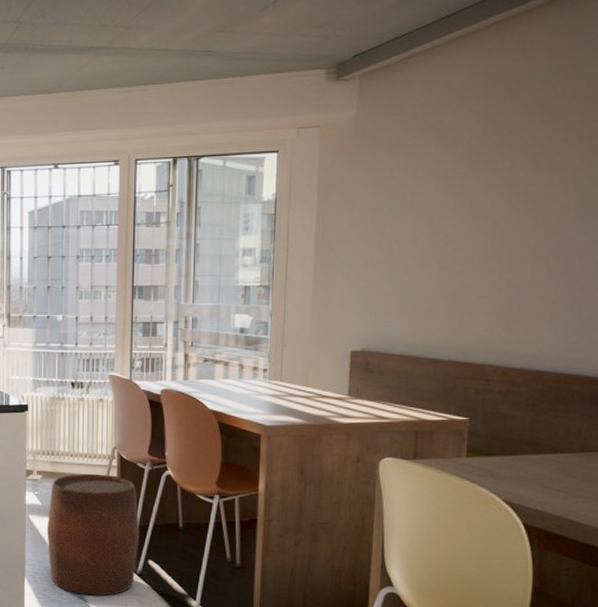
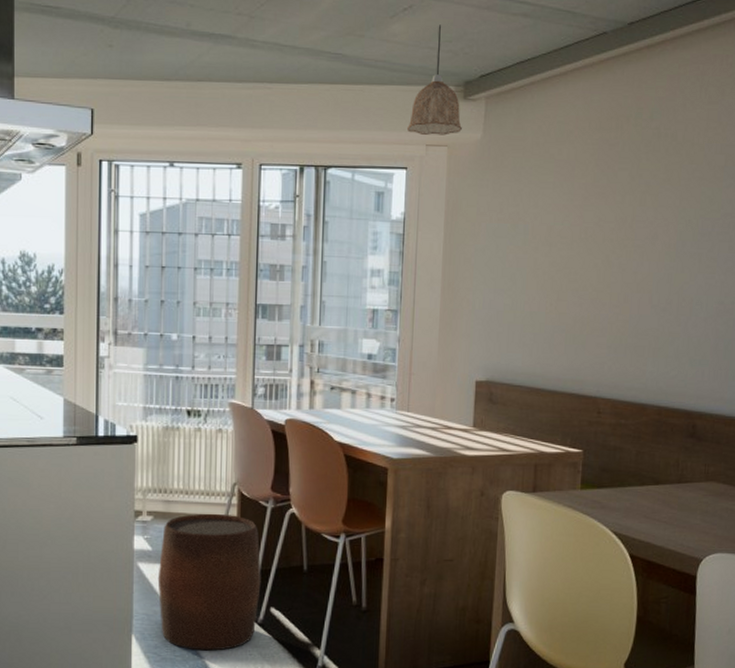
pendant lamp: none [278,12,335,118] -> present [407,25,462,135]

